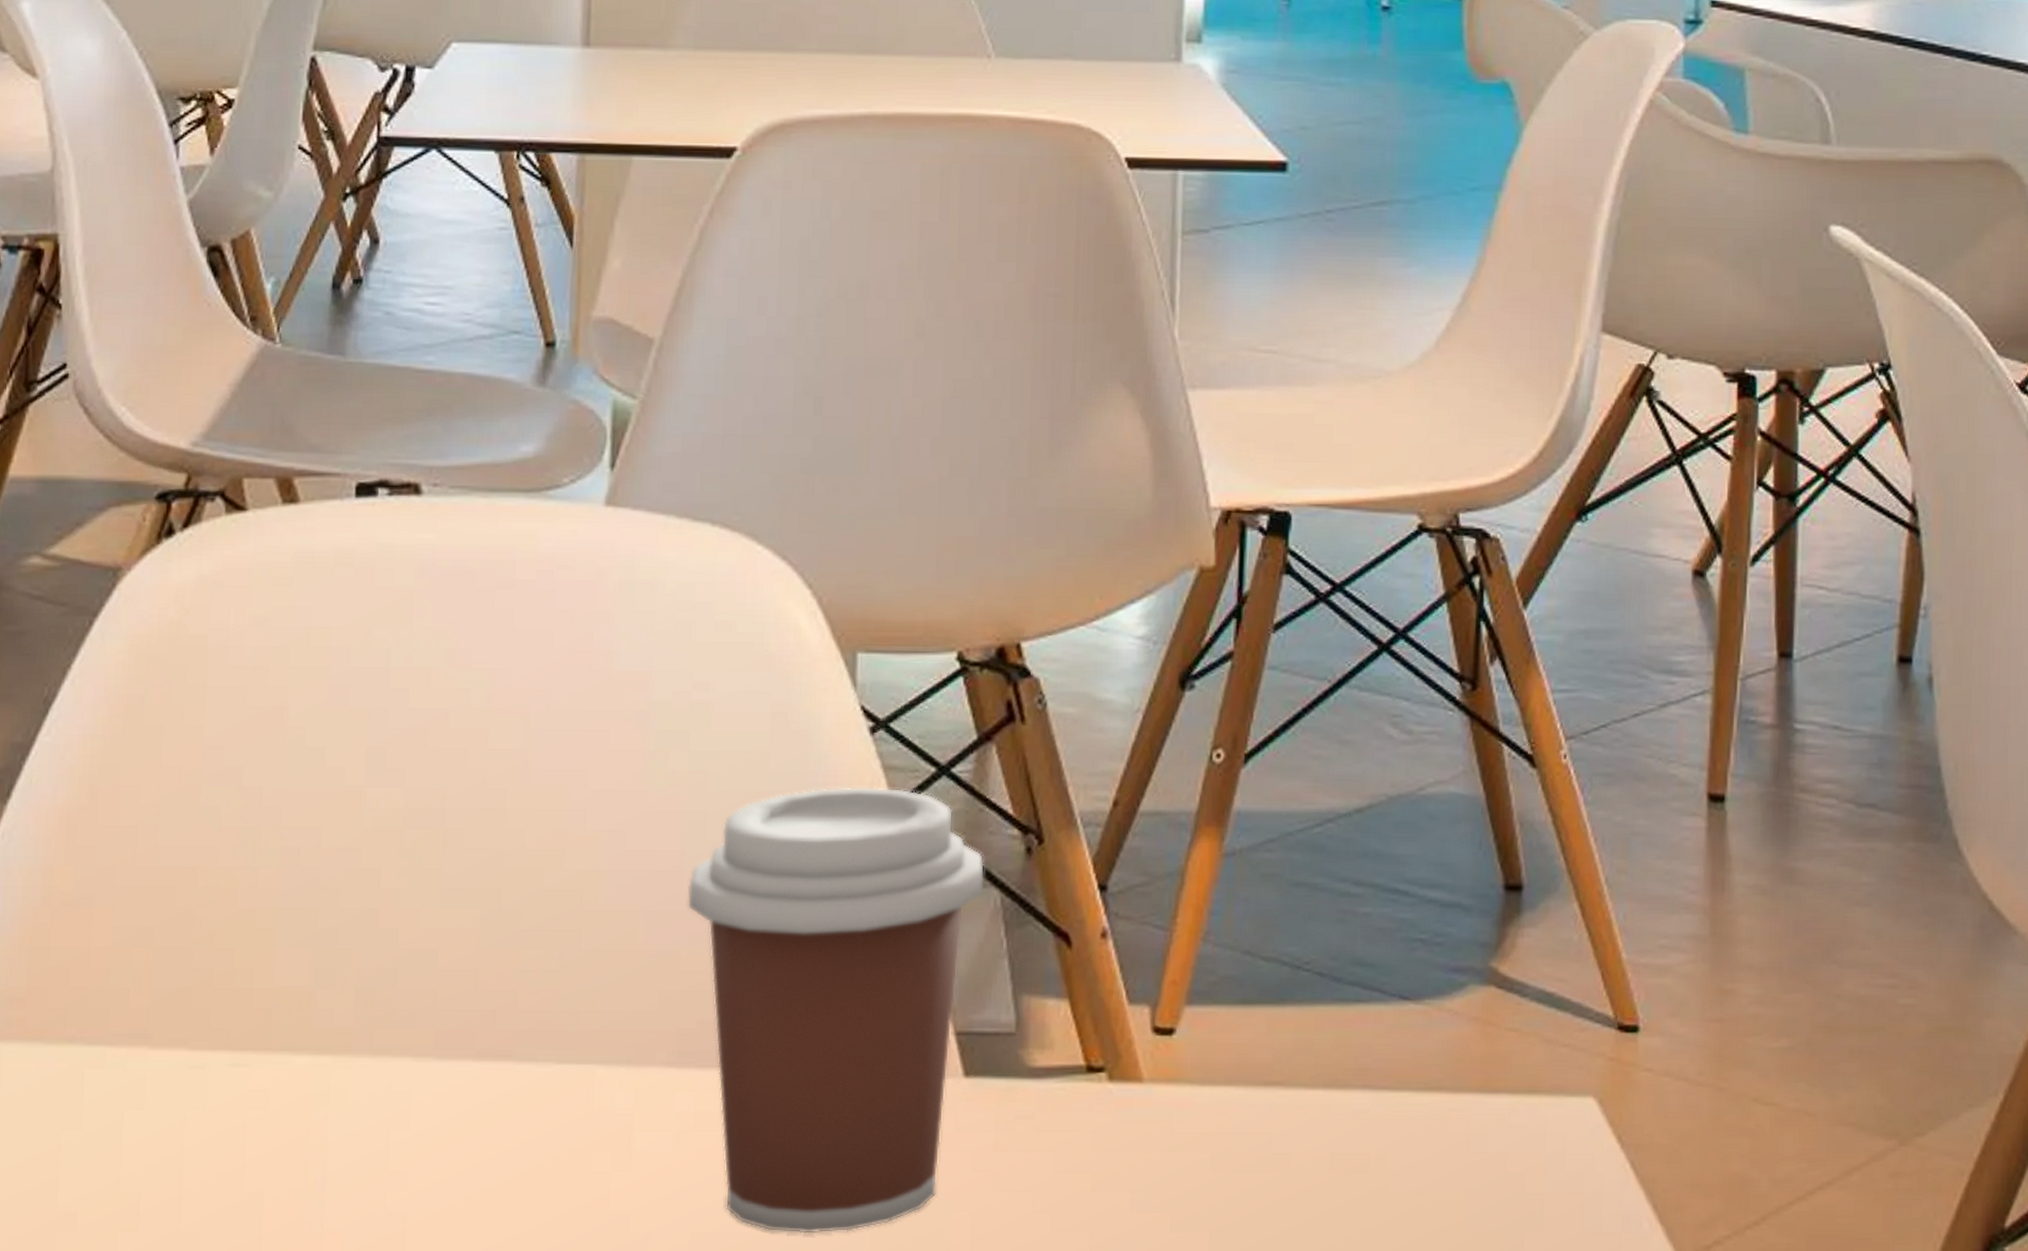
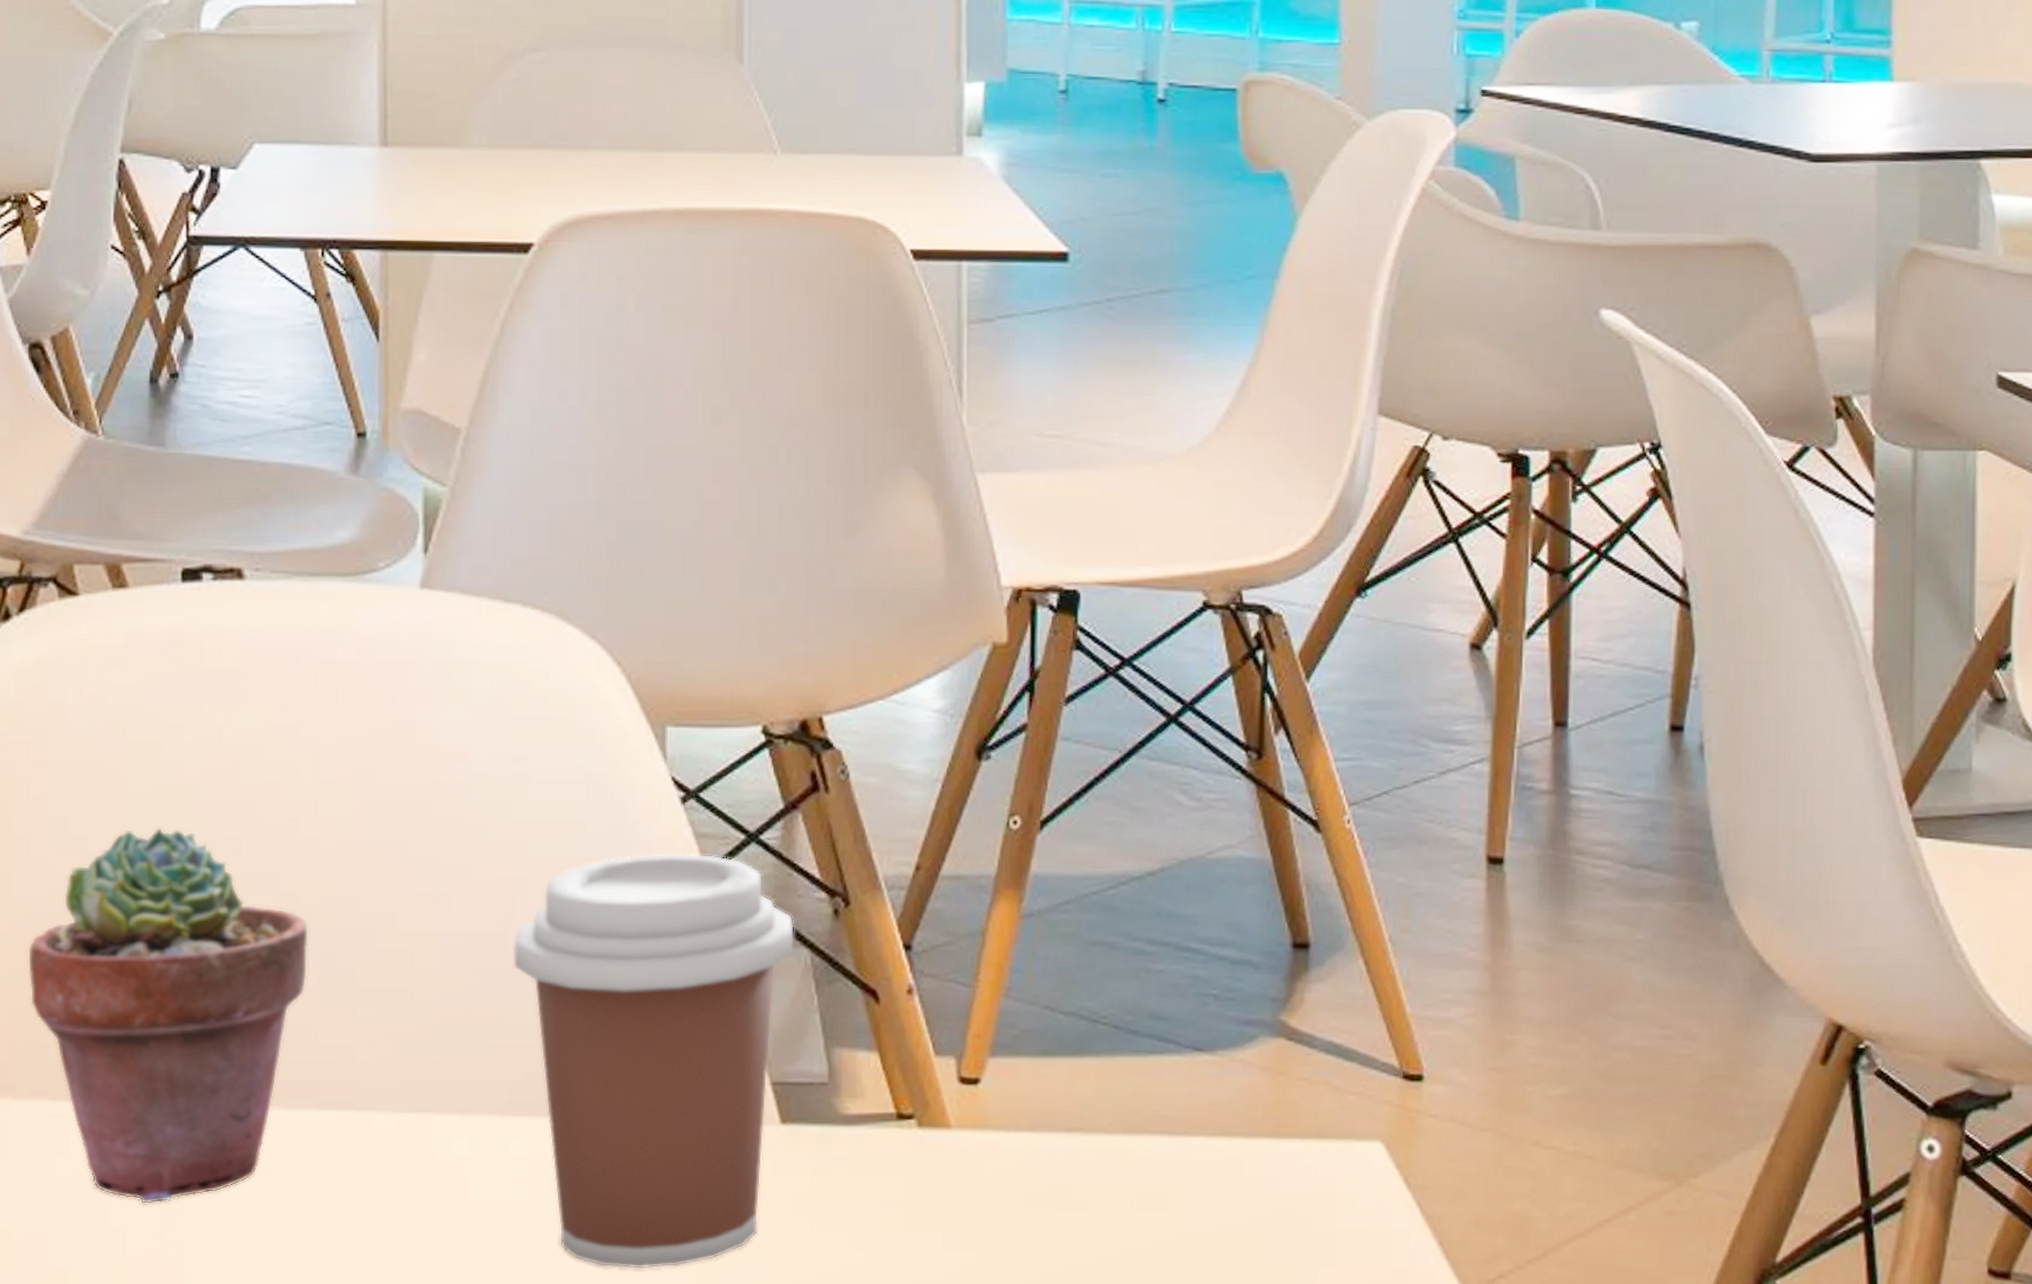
potted succulent: none [172,757,474,1162] -> present [27,828,309,1204]

